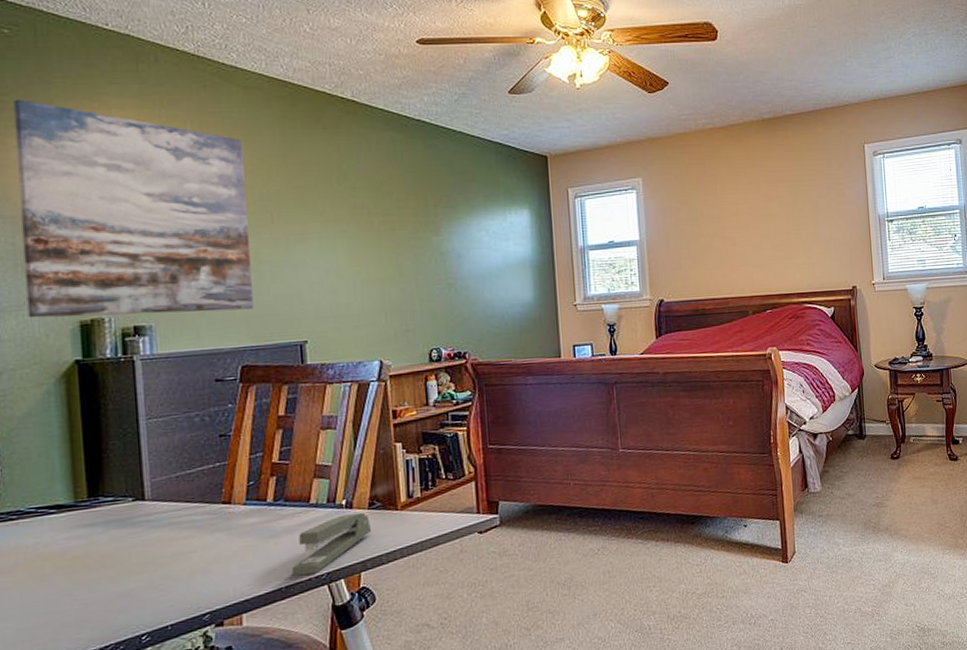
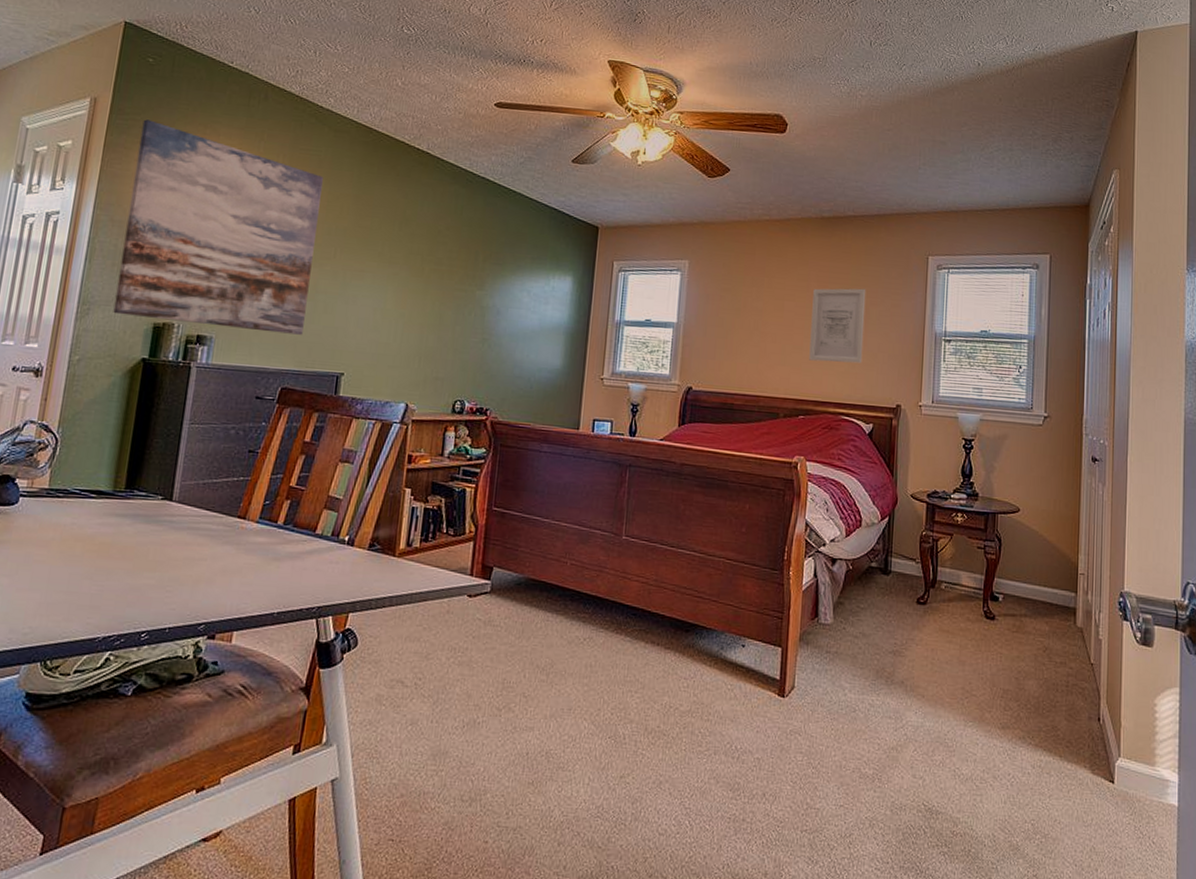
stapler: present [291,512,372,576] -> none [285,550,368,606]
wall art: none [764,183,817,257] -> present [809,288,866,364]

